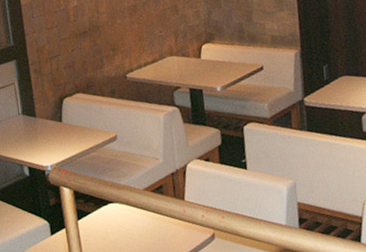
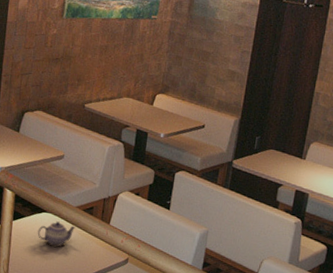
teapot: none [107,210,149,239] -> present [37,221,76,247]

